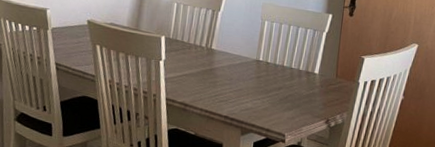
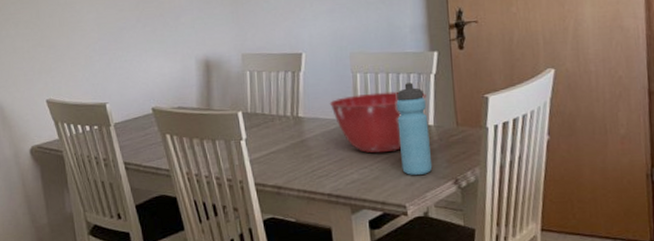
mixing bowl: none [238,38,317,90] -> present [329,91,426,153]
water bottle: none [287,36,316,112] -> present [396,82,433,175]

